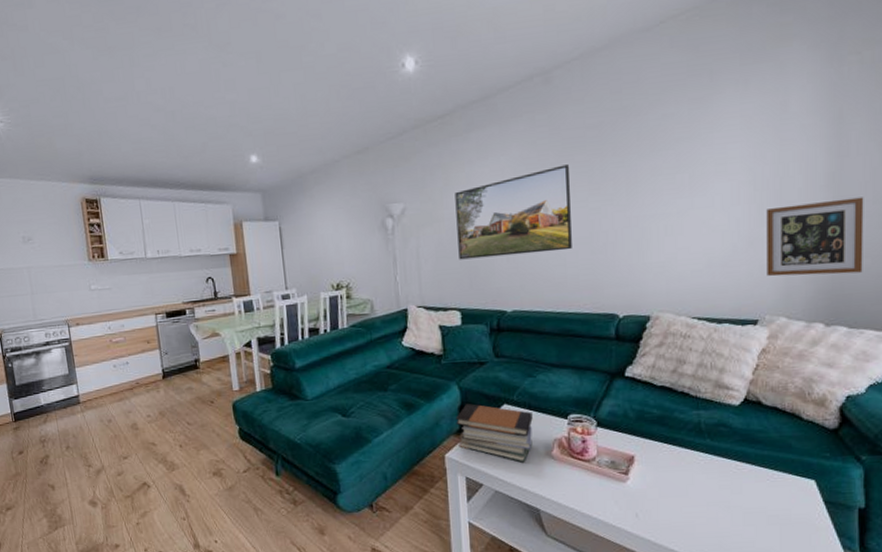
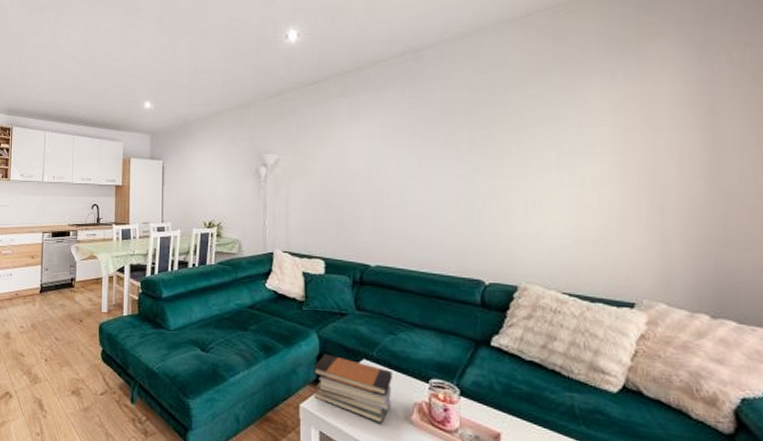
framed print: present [455,164,572,260] -> none [326,133,438,213]
picture frame: present [766,197,864,277] -> none [639,189,750,266]

